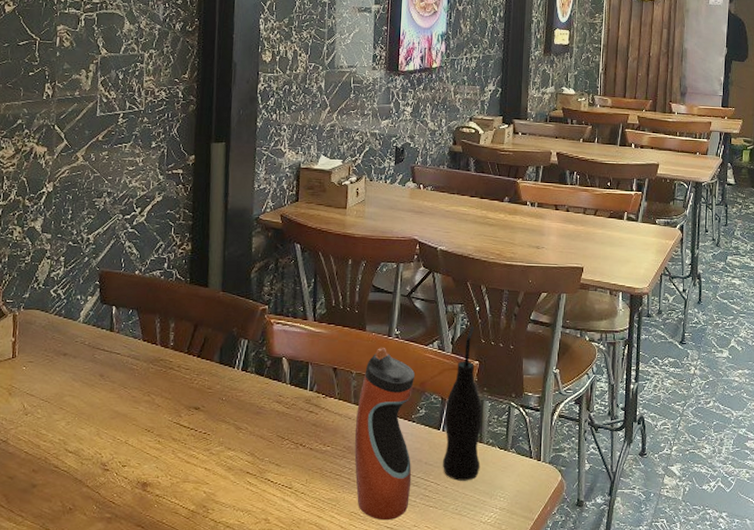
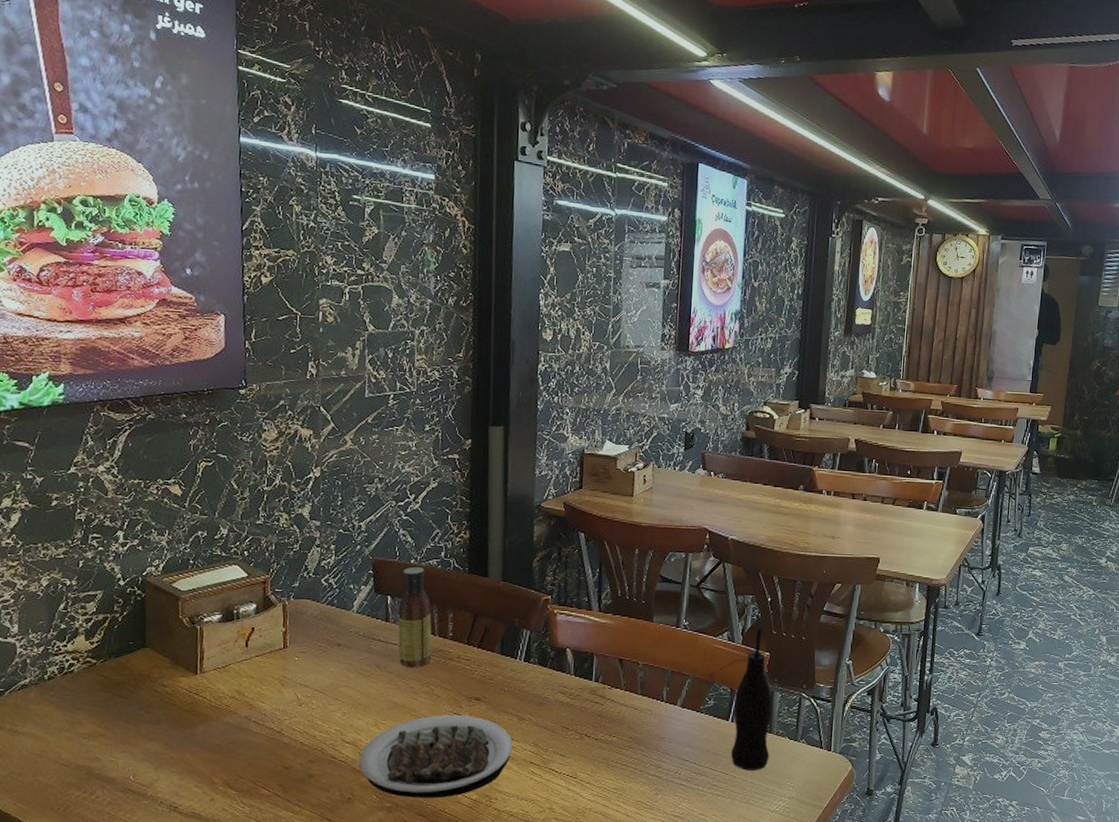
plate: none [80,423,230,509] -> present [359,714,513,798]
sauce bottle: none [121,277,154,378] -> present [397,566,432,668]
water bottle: present [354,347,416,521] -> none [641,638,704,810]

